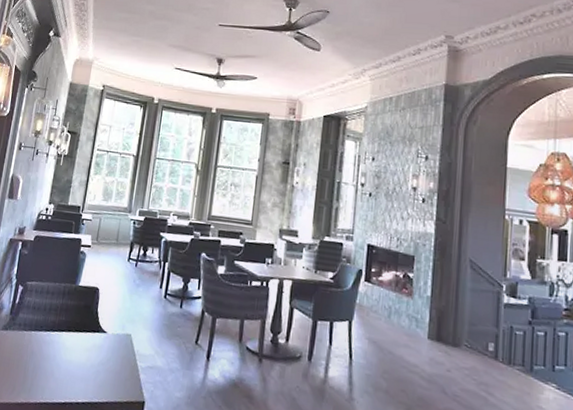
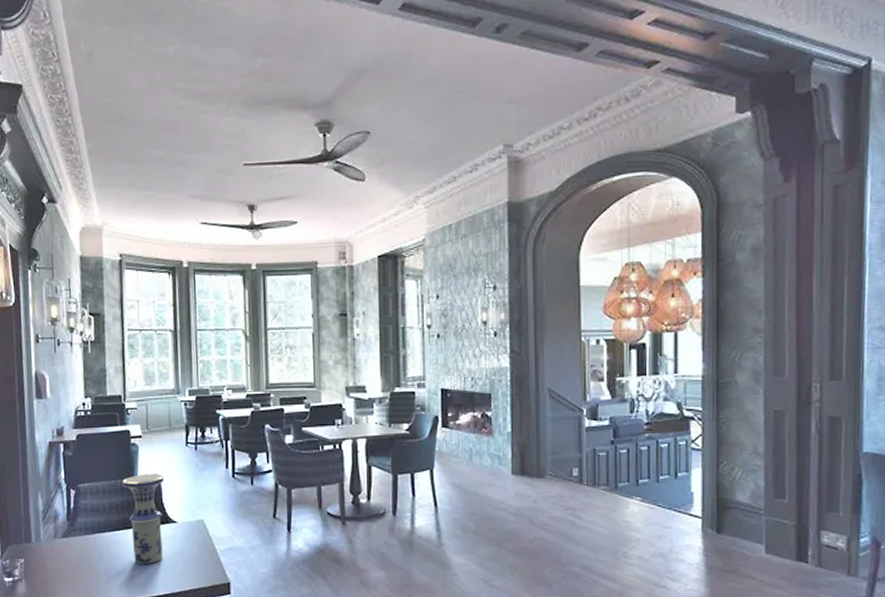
vase: none [61,281,103,370] -> present [122,474,164,565]

